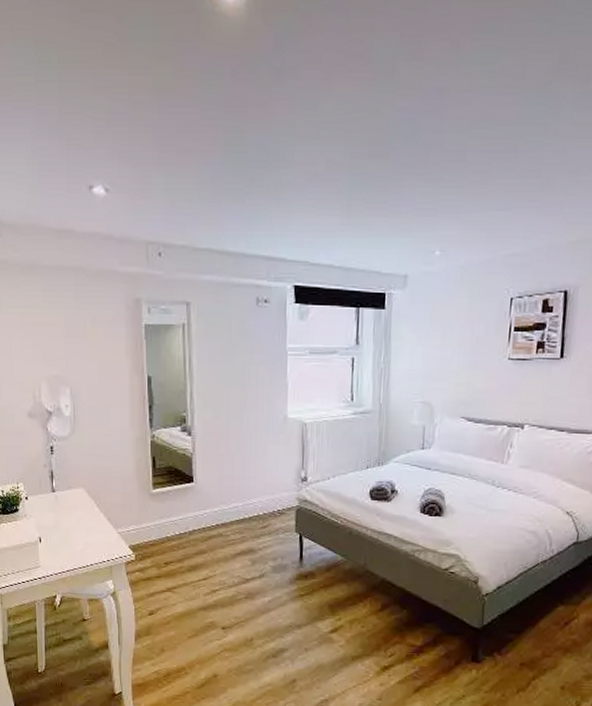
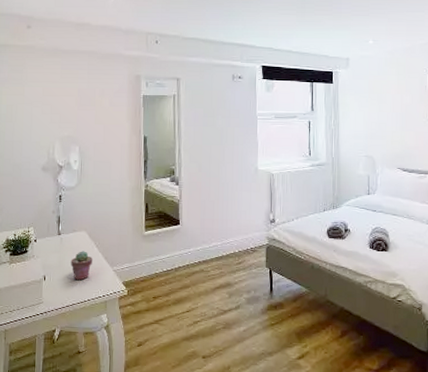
potted succulent: none [69,510,93,544] -> present [71,251,92,281]

